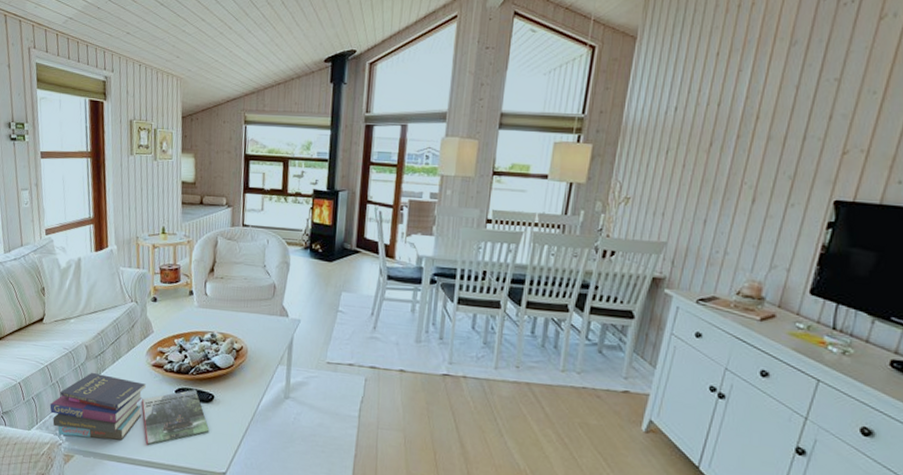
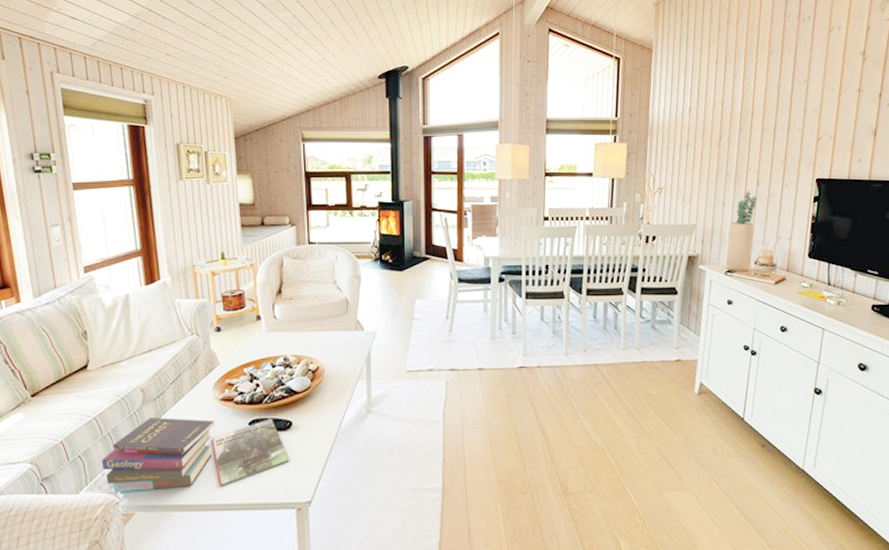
vase: none [698,208,751,303] -> present [725,190,758,272]

